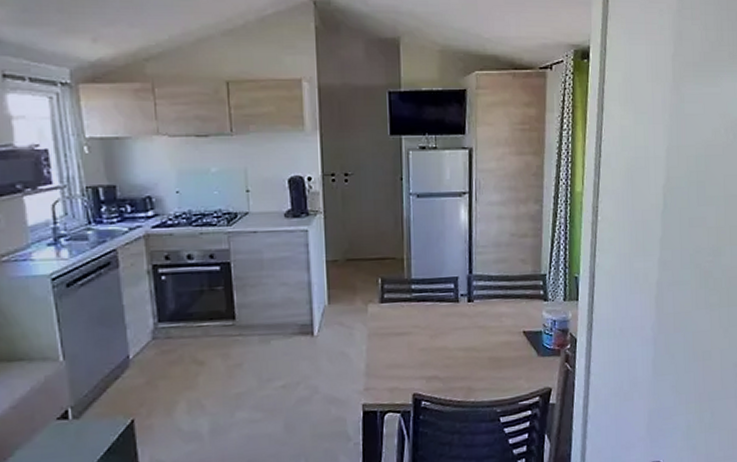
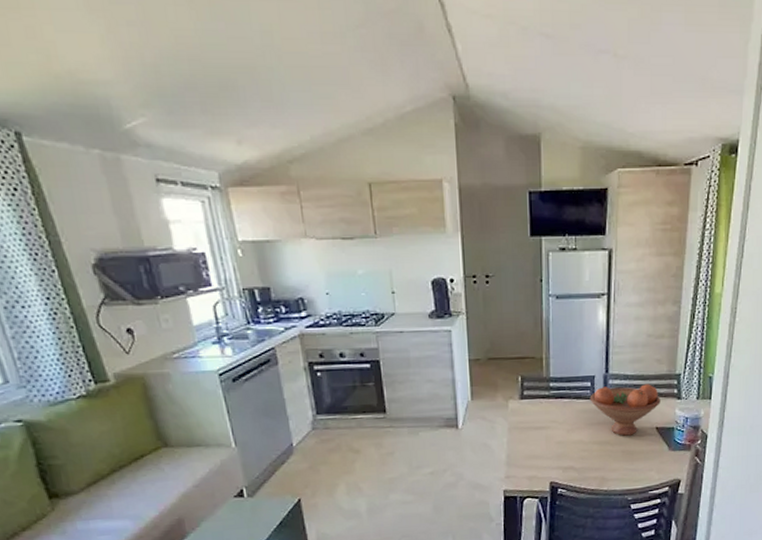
fruit bowl: none [453,285,527,341] -> present [590,384,660,436]

